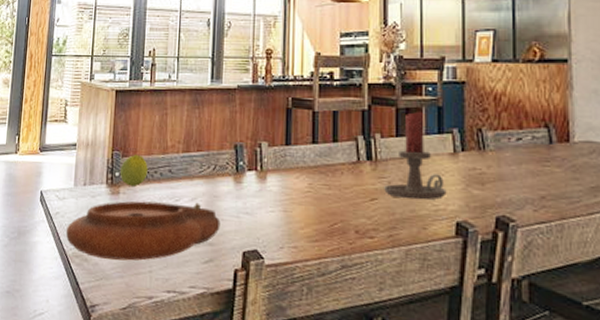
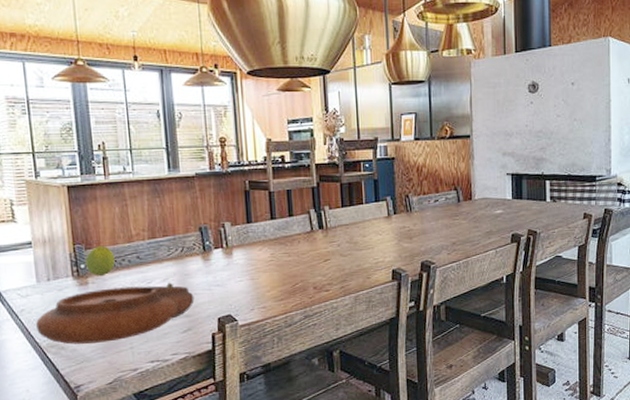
candle holder: present [384,112,447,201] -> none [335,185,384,257]

